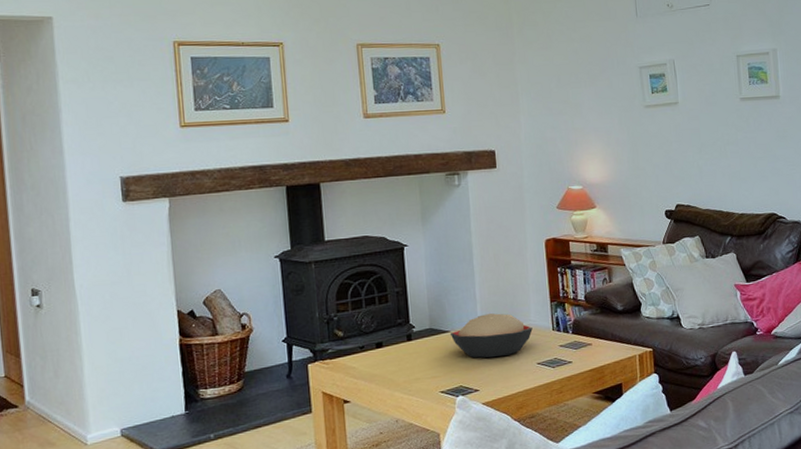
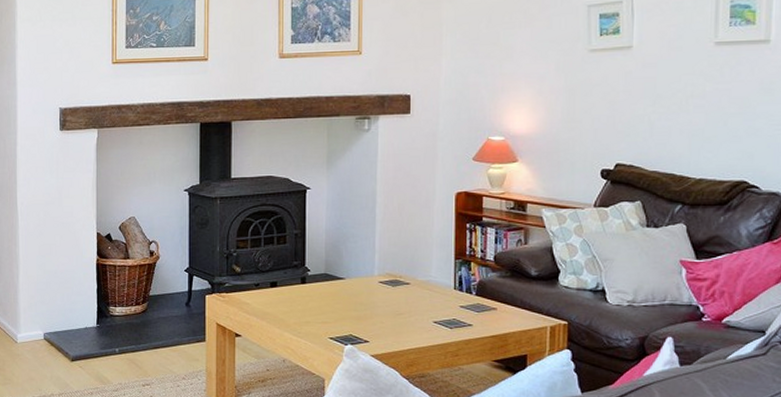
decorative bowl: present [451,313,533,358] -> none [345,264,432,311]

